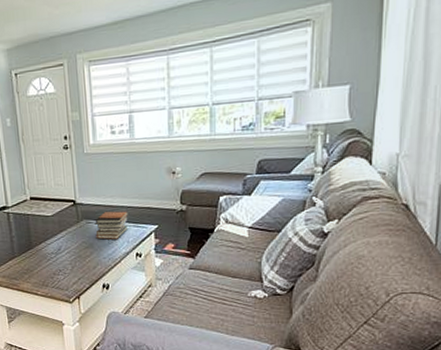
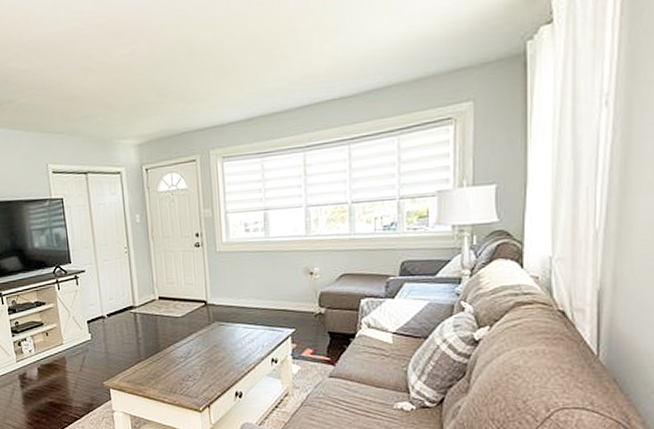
book stack: present [95,209,129,240] -> none [227,311,264,343]

